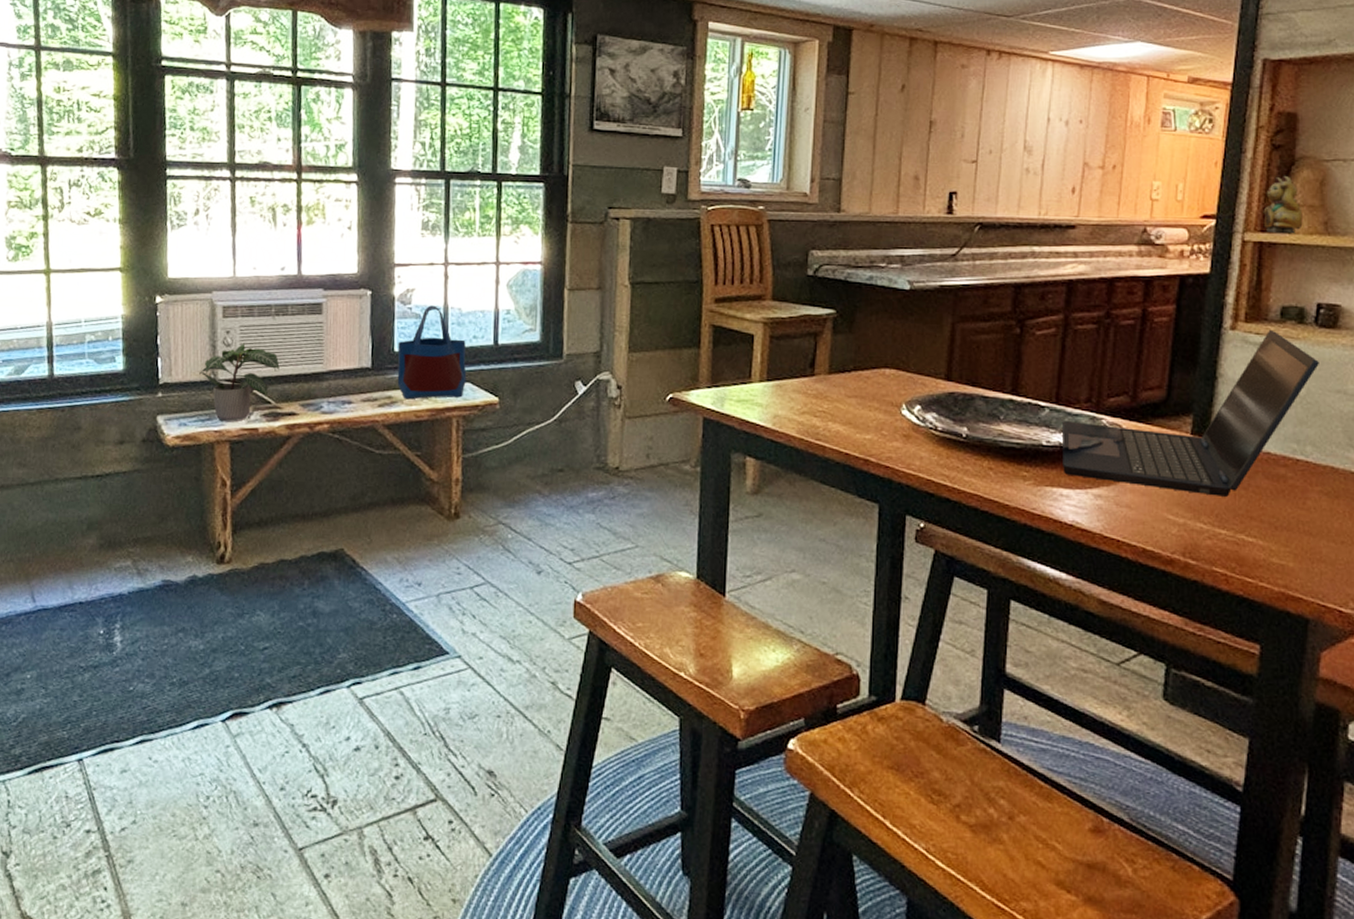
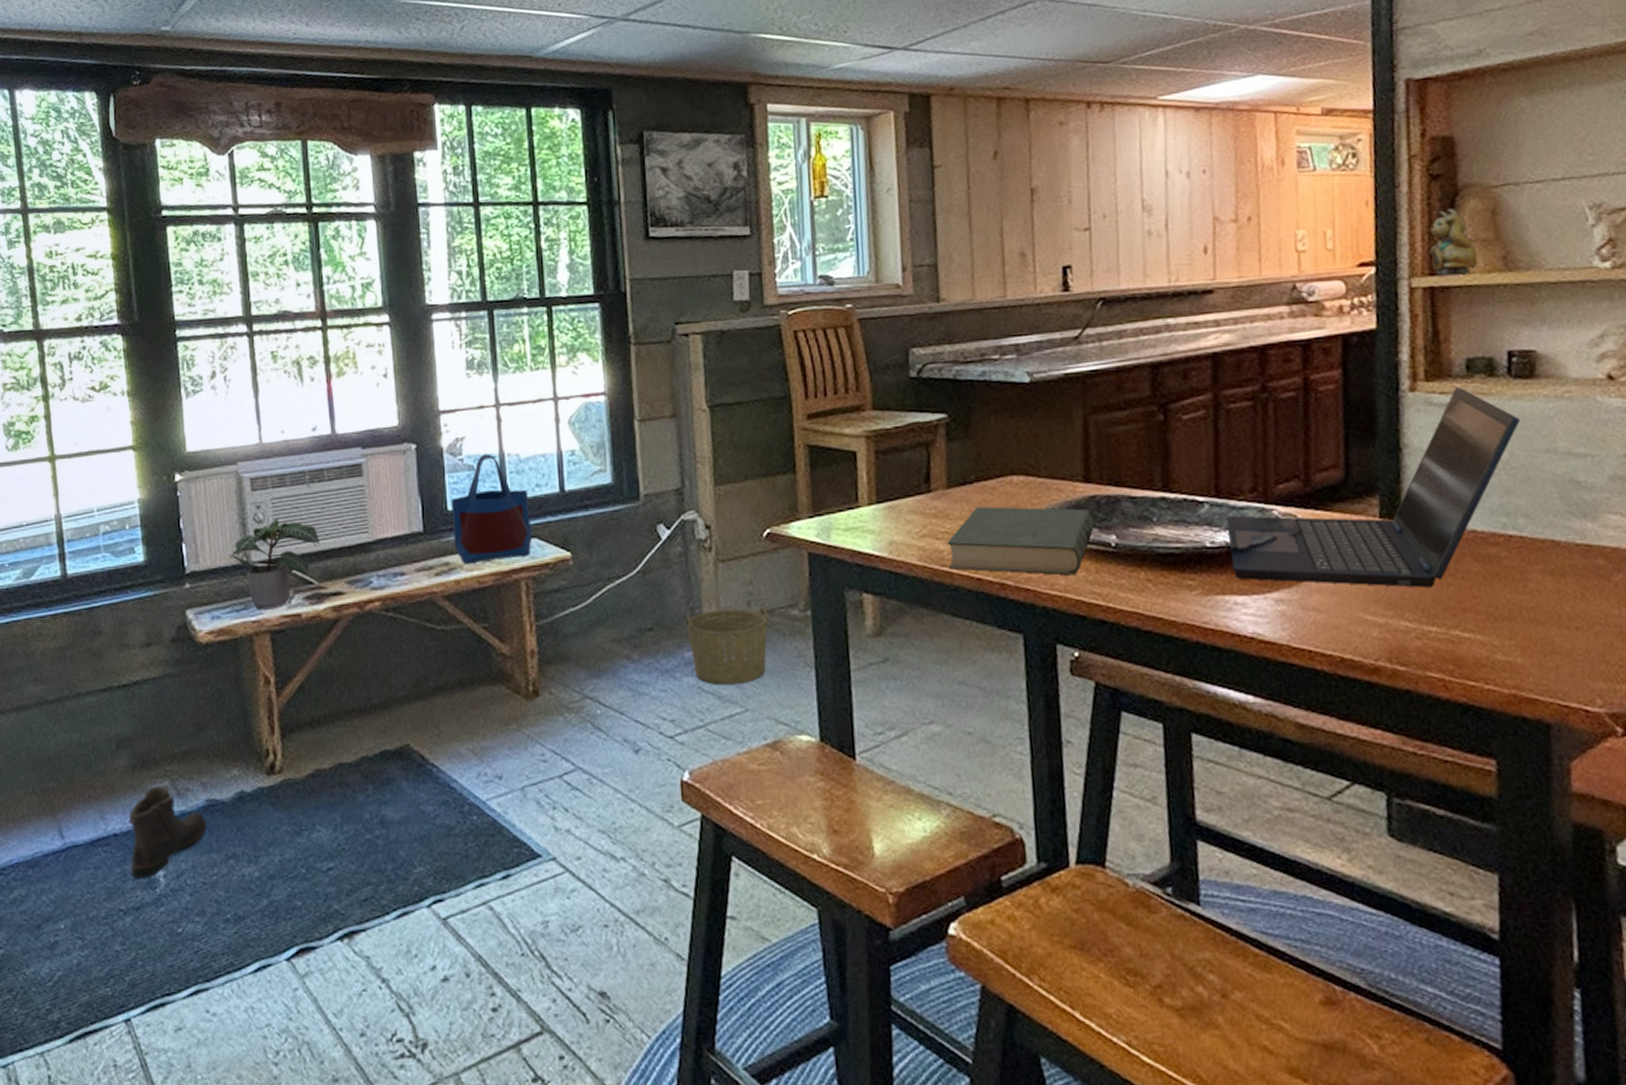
boot: none [92,564,162,642] -> present [128,786,208,879]
basket: none [591,459,663,524] -> present [685,606,768,686]
book: none [823,393,951,458] -> present [947,506,1096,576]

